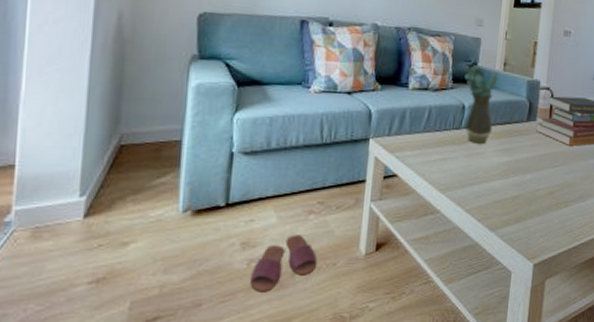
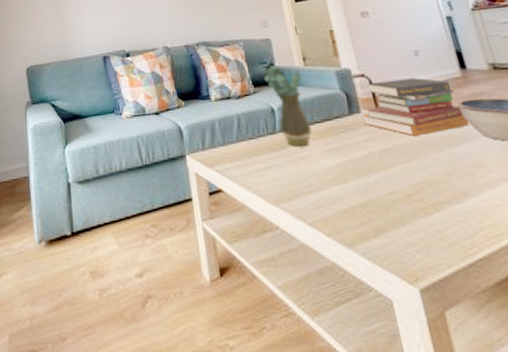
slippers: present [250,235,317,293] -> none [104,261,163,326]

